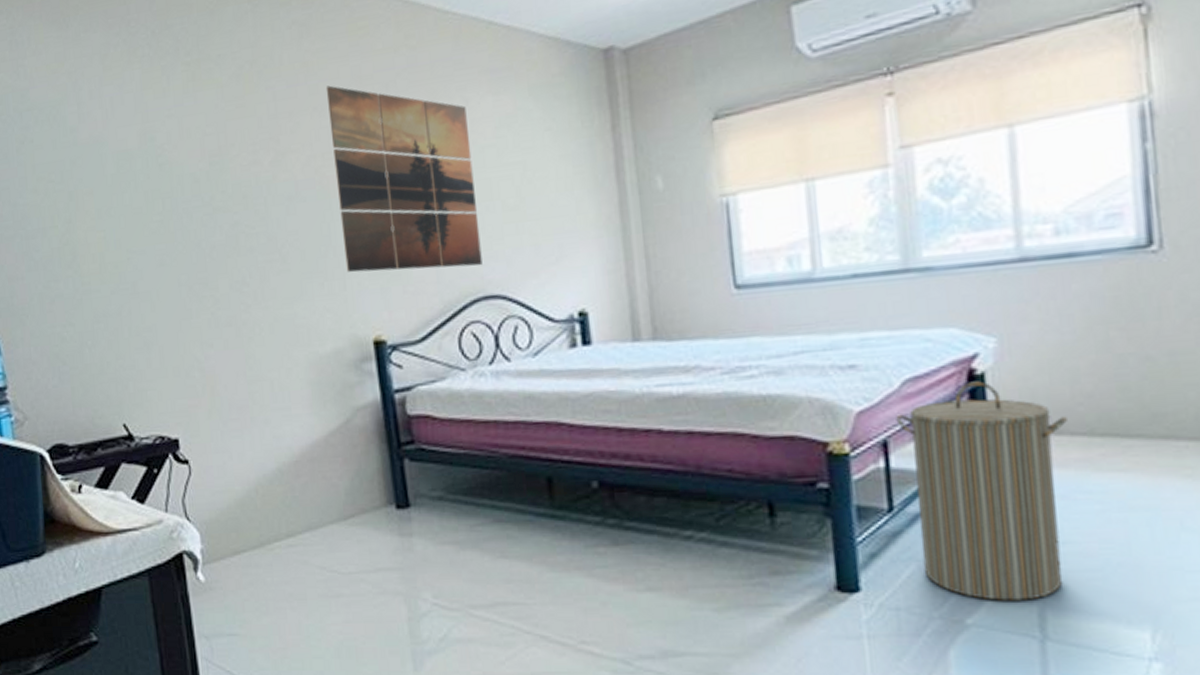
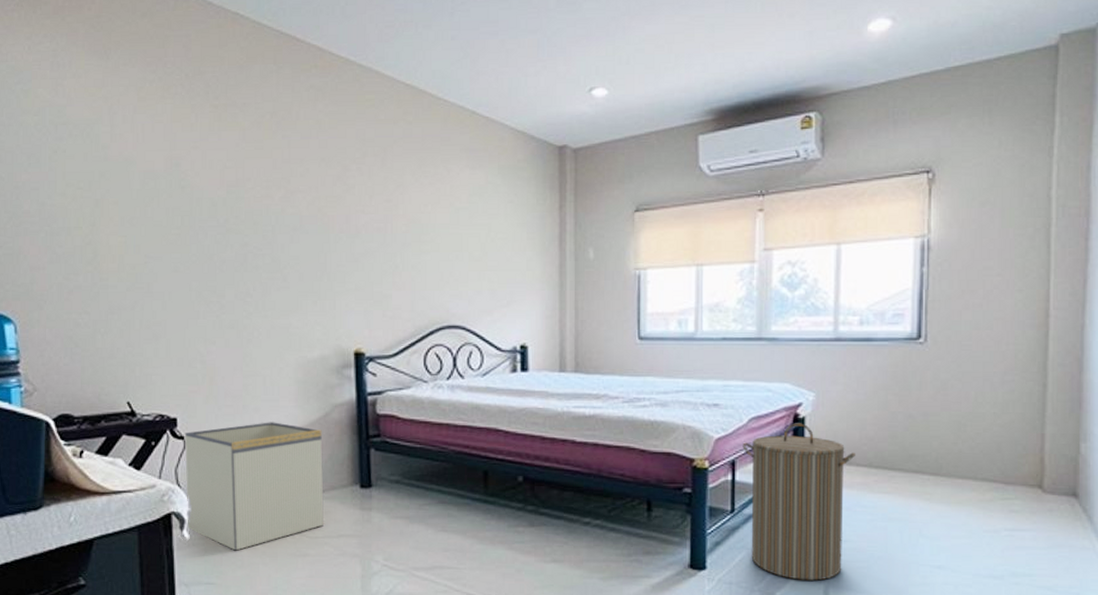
storage bin: none [188,434,358,594] -> present [184,422,325,551]
wall art: present [326,85,483,273] -> none [334,142,449,302]

